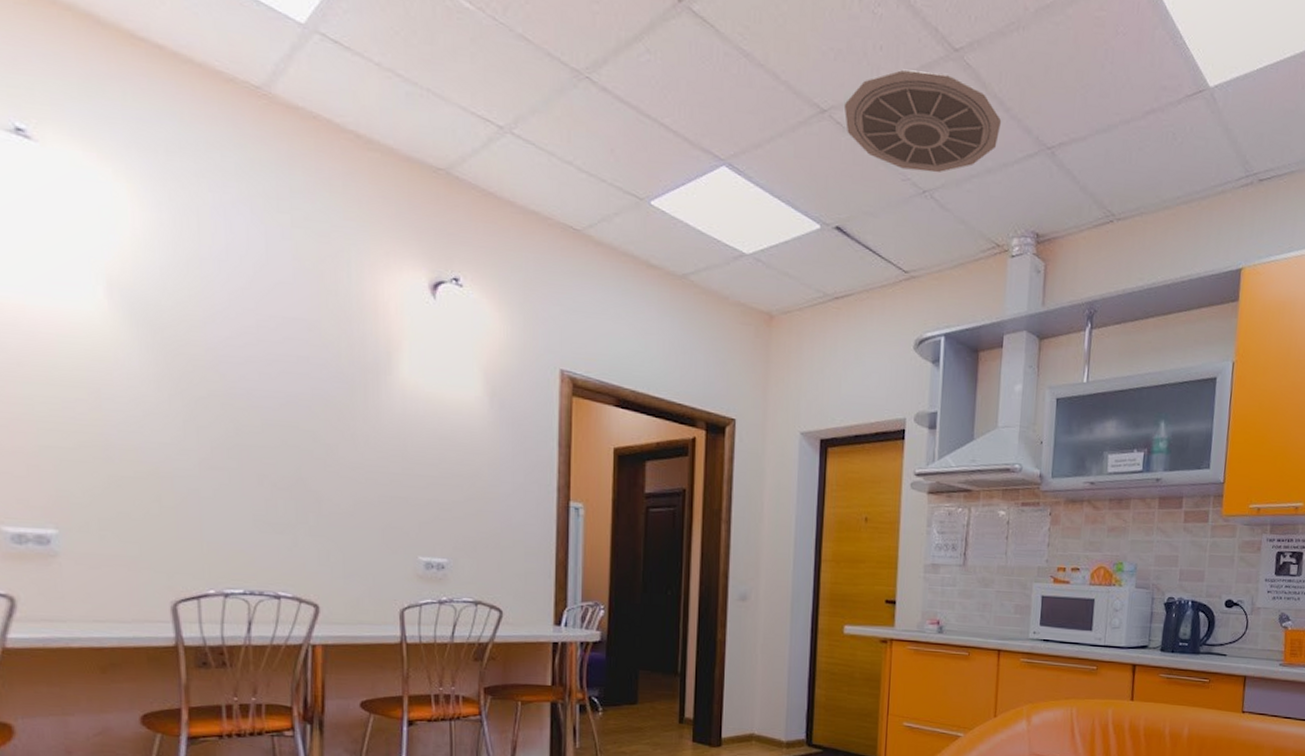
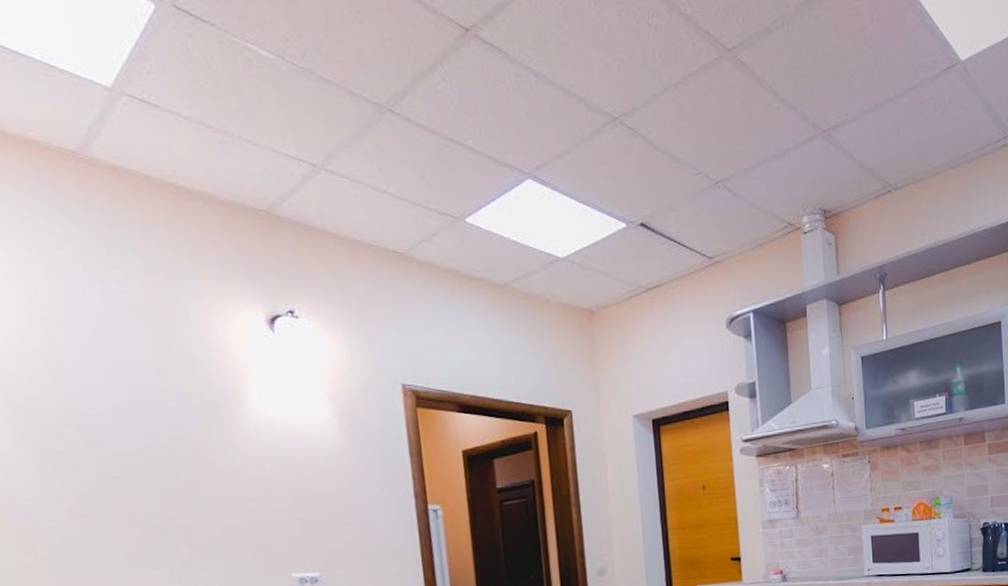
ceiling vent: present [844,69,1002,173] -> none [632,72,779,165]

